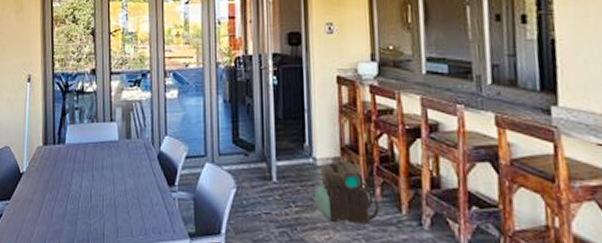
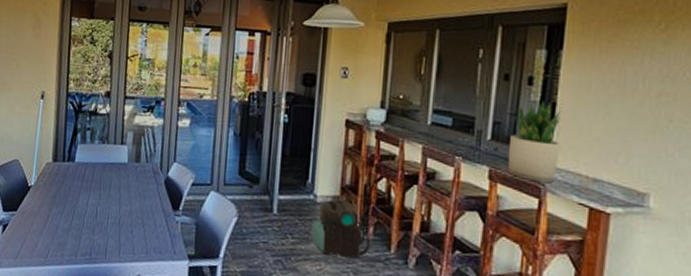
planter: none [511,38,568,125] -> present [507,100,562,184]

